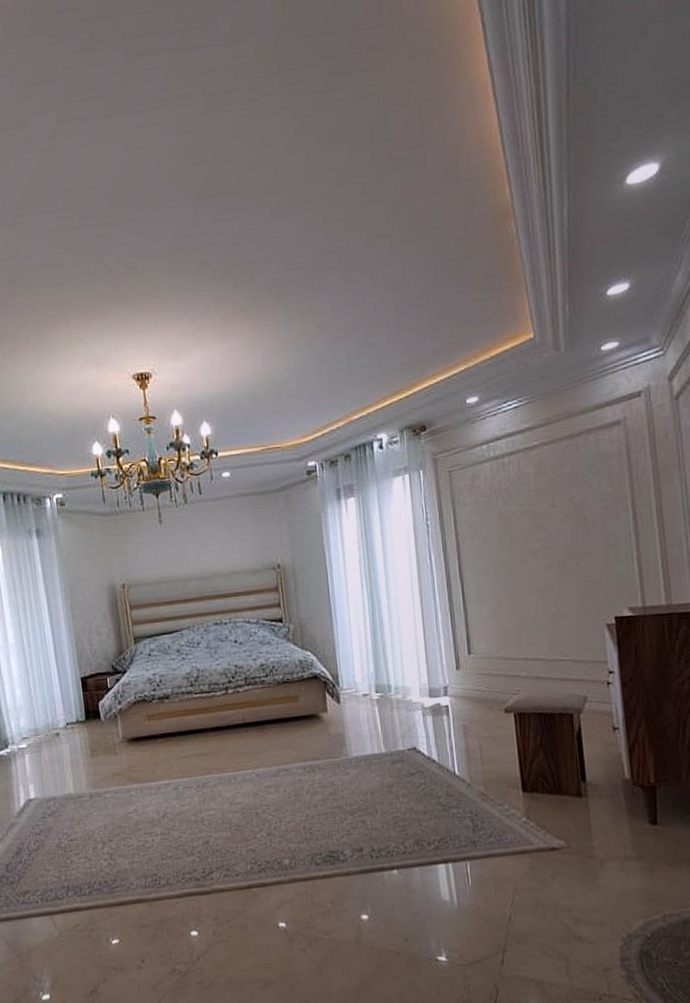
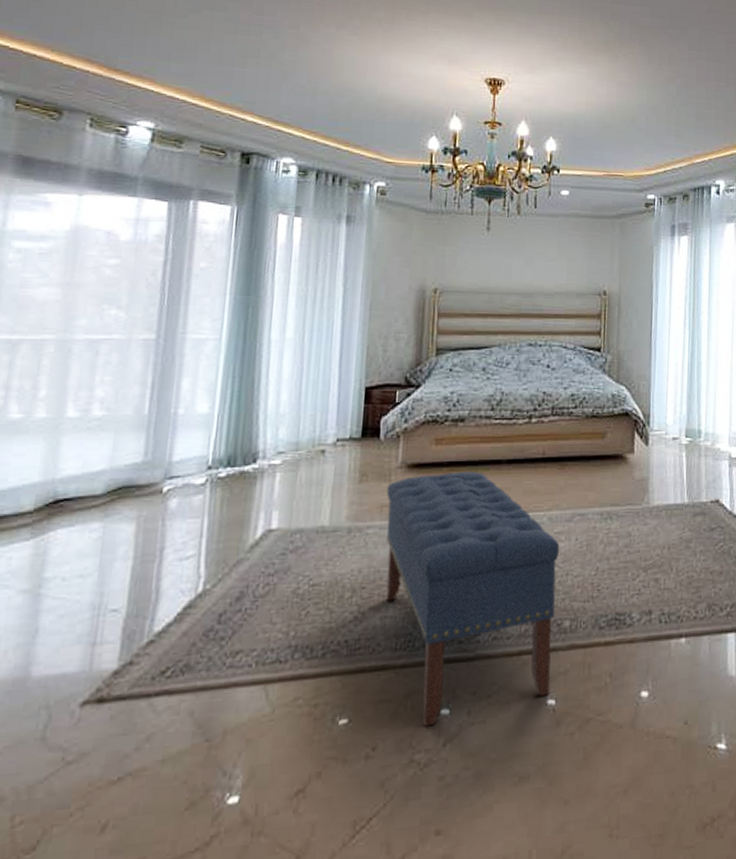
bench: none [114,740,280,945] -> present [386,471,560,727]

